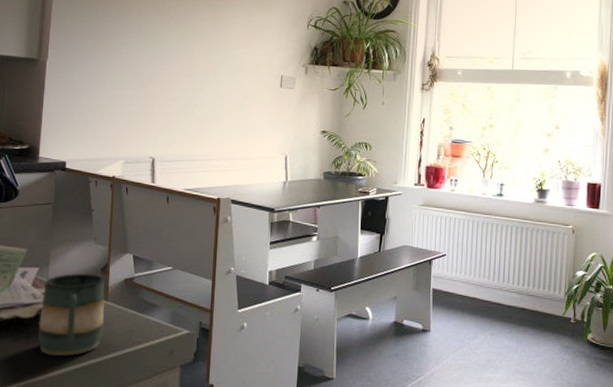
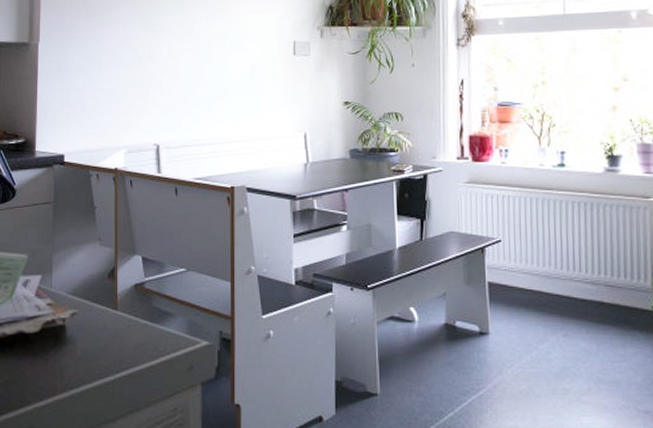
mug: present [38,273,105,356] -> none [44,280,115,376]

